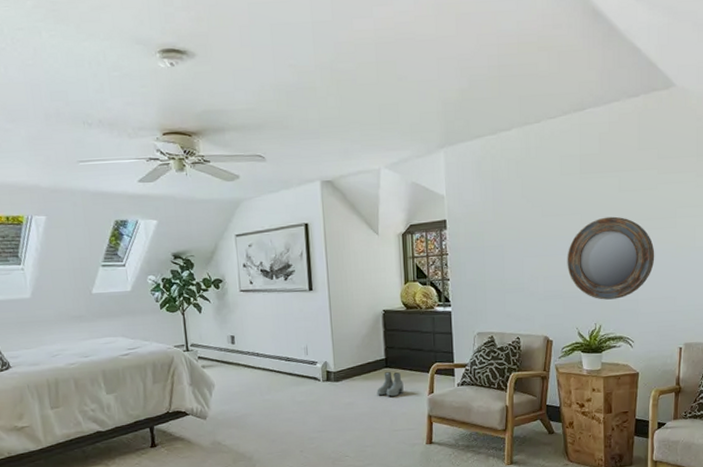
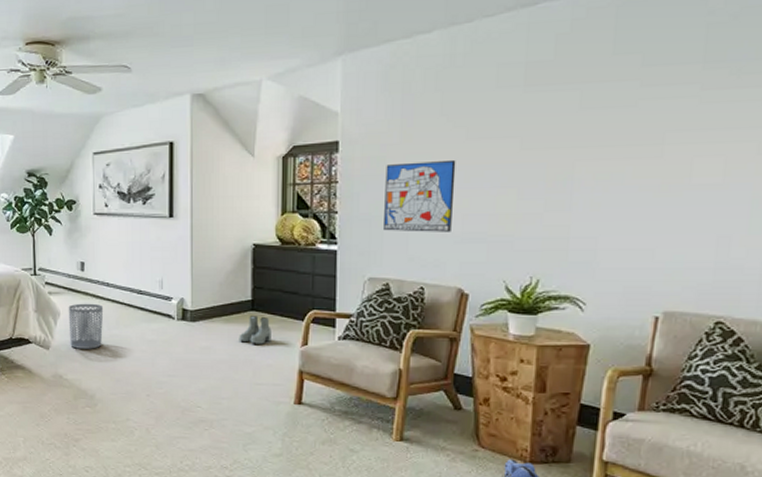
waste bin: none [222,373,256,416] -> present [68,303,104,349]
wall art: none [484,233,537,293] -> present [384,159,456,232]
home mirror: present [567,216,655,300] -> none [496,141,628,248]

